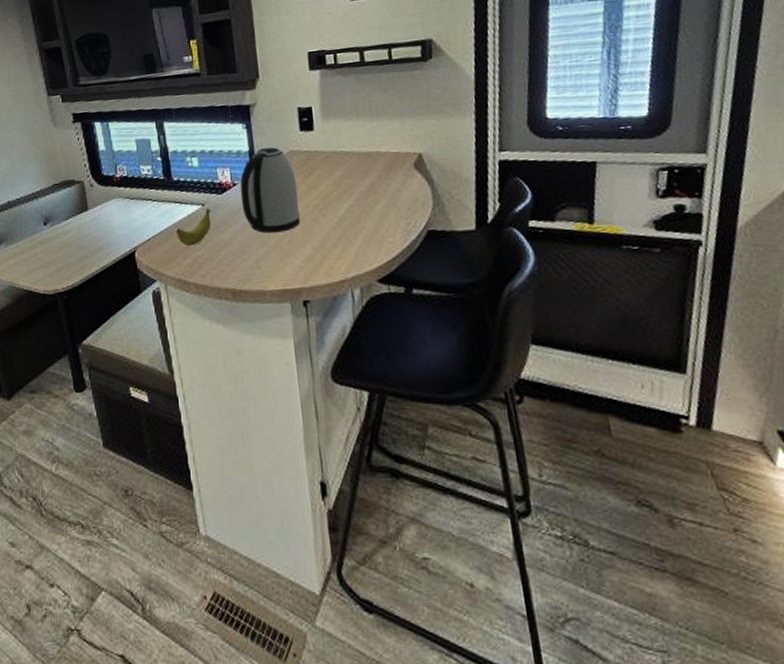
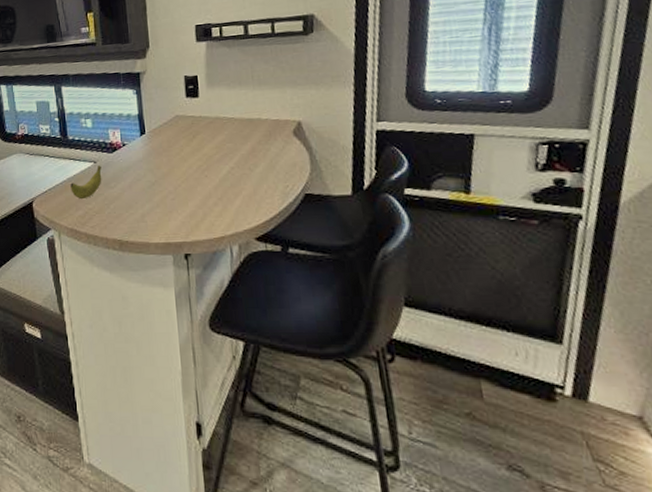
kettle: present [240,147,301,234] -> none [129,112,184,191]

